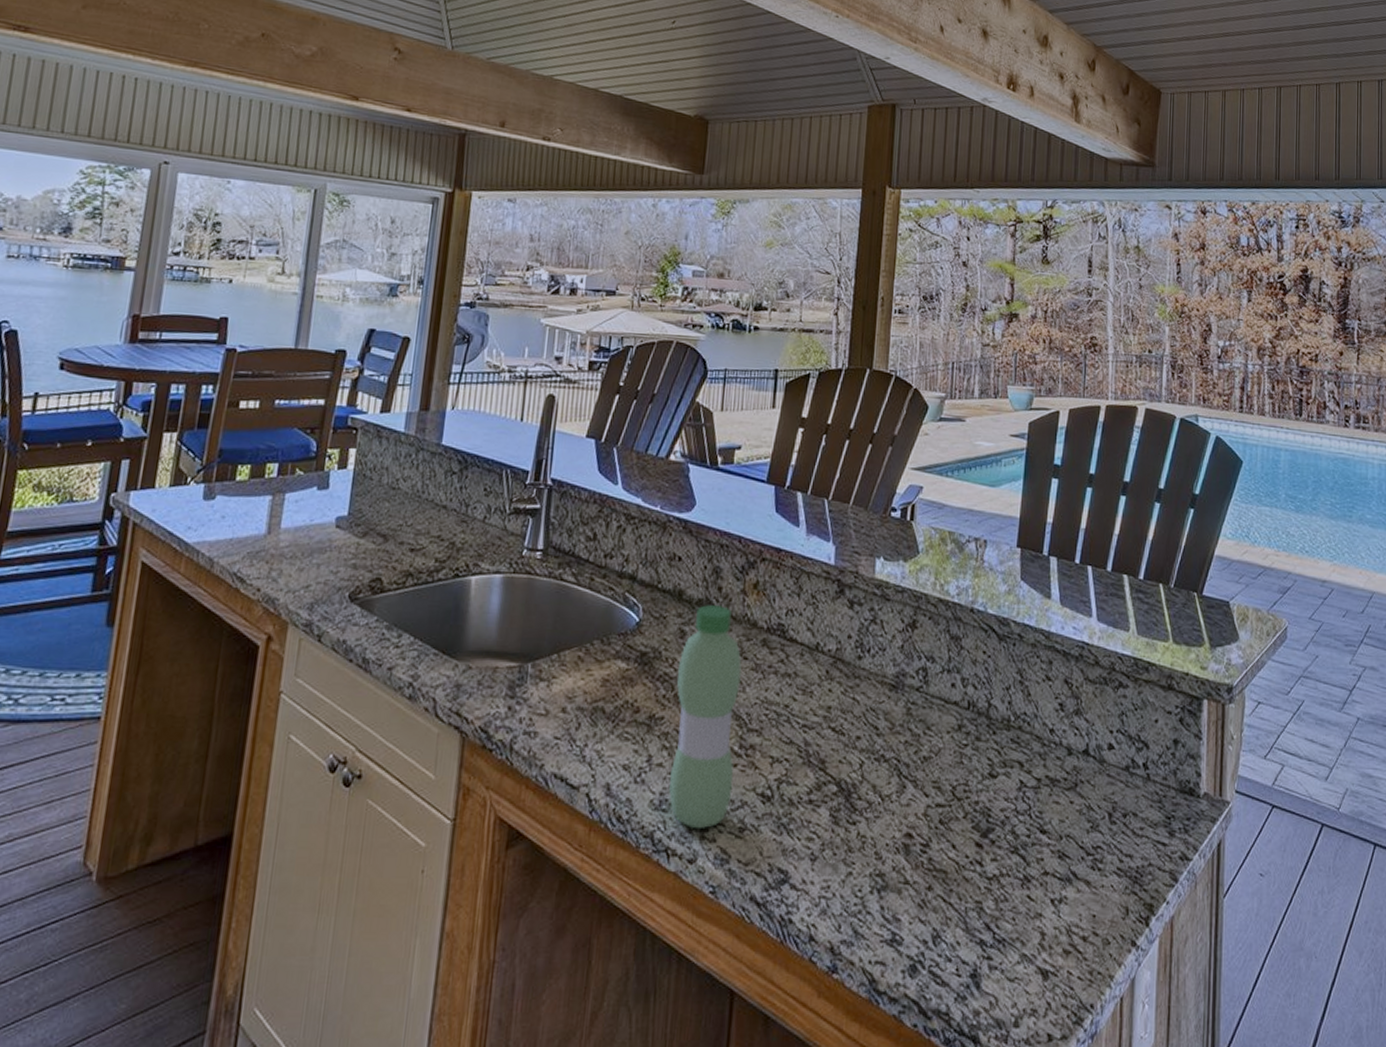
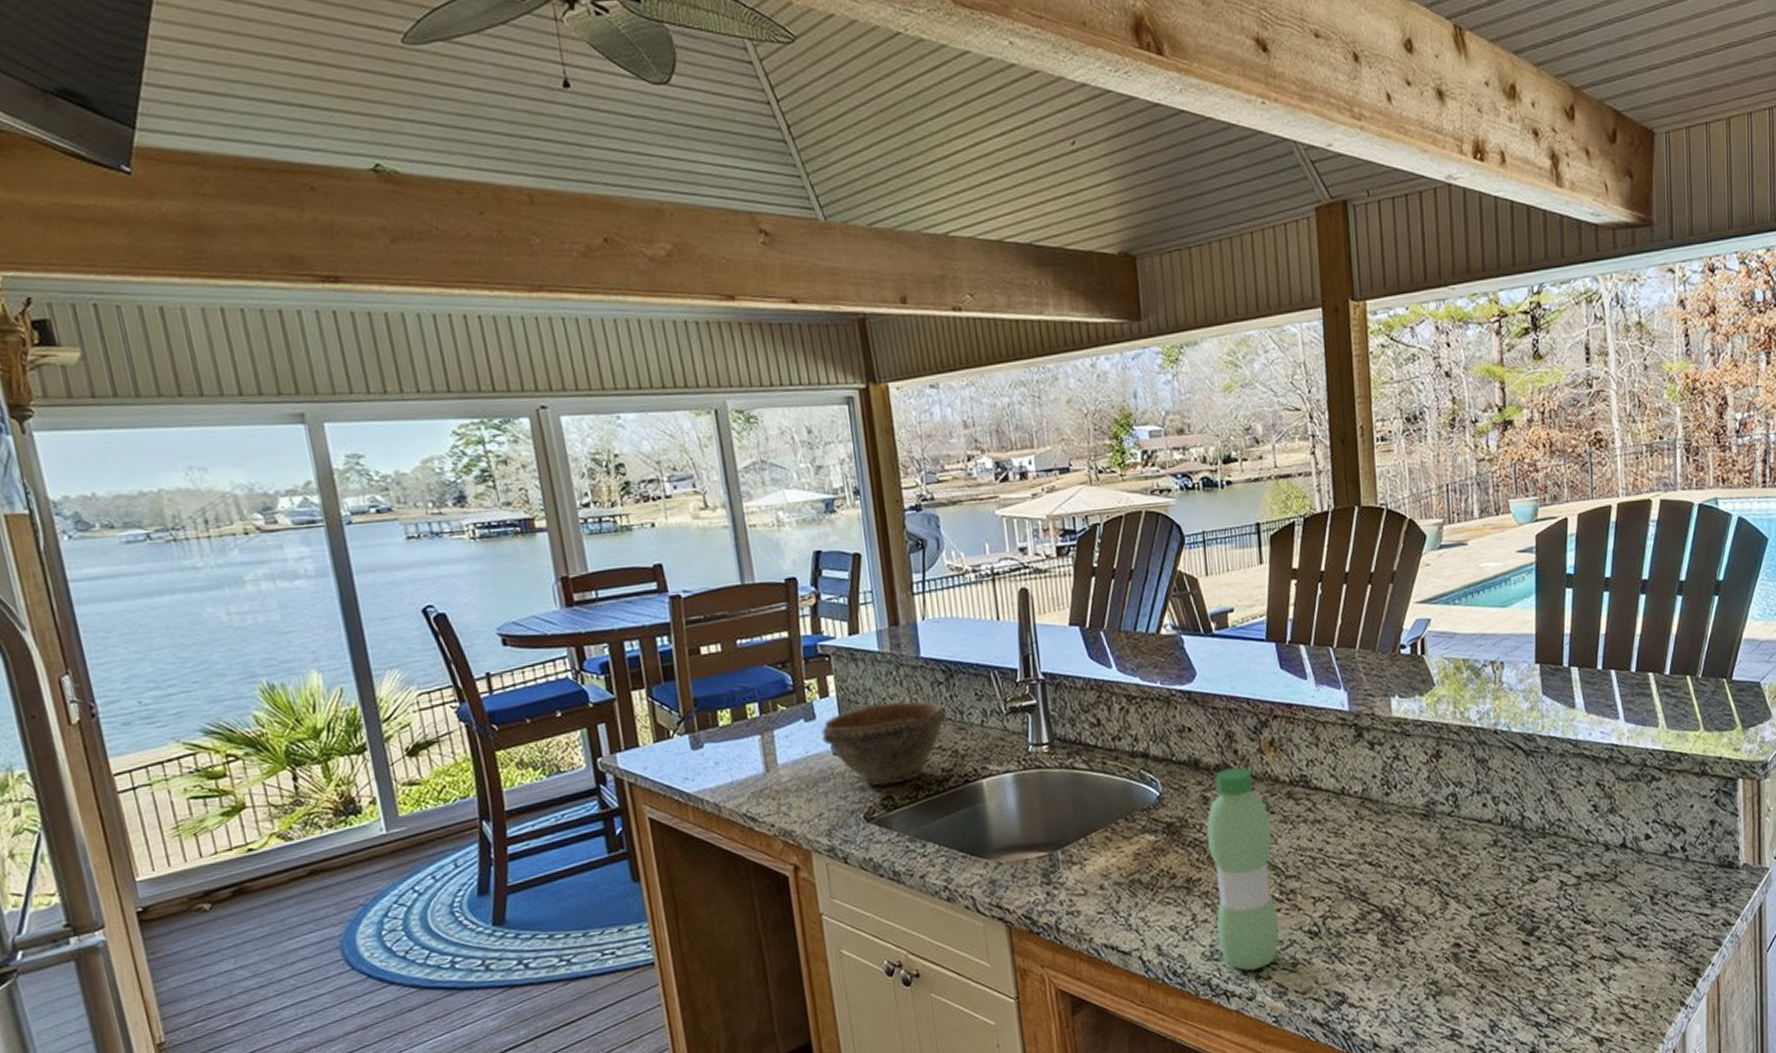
bowl: none [330,484,454,567] -> present [822,700,947,786]

